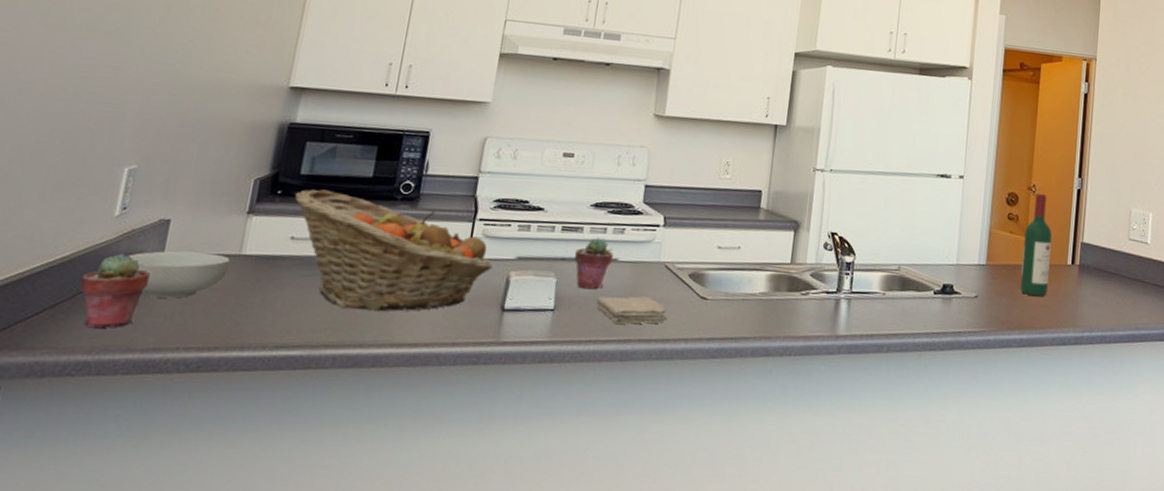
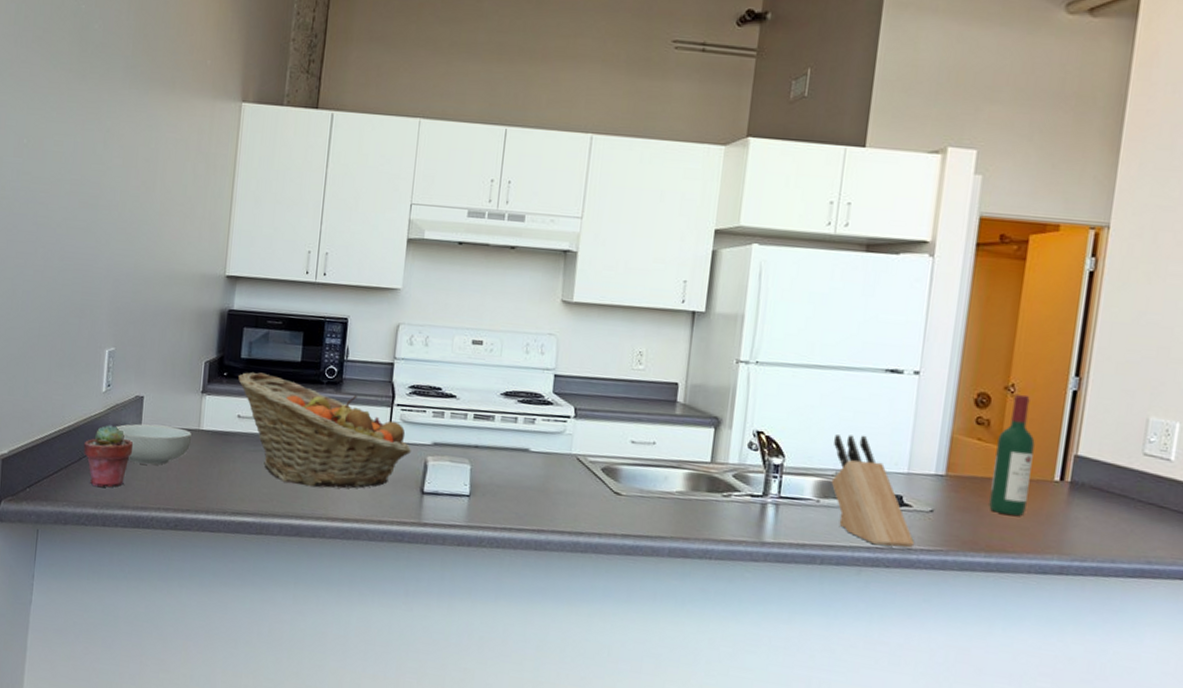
potted succulent: present [573,237,613,289] -> none [486,426,525,478]
washcloth: present [595,296,667,324] -> none [509,485,580,516]
knife block: none [894,232,964,331] -> present [831,435,915,547]

